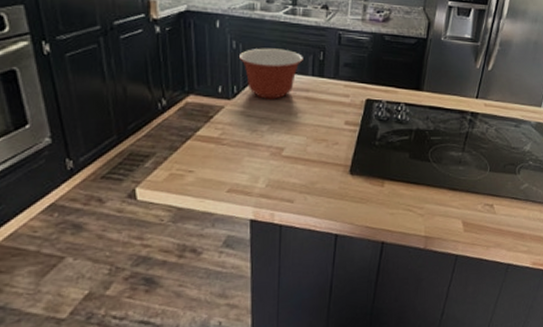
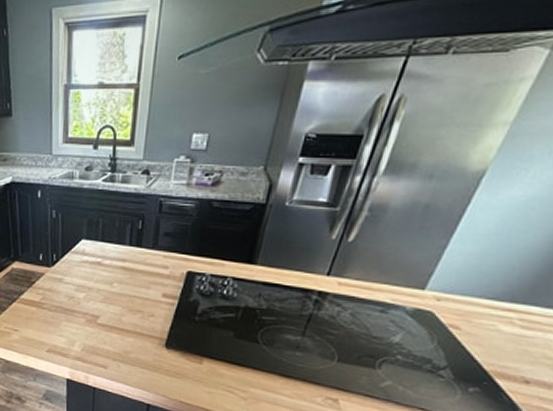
mixing bowl: present [240,48,303,99] -> none [59,217,121,268]

